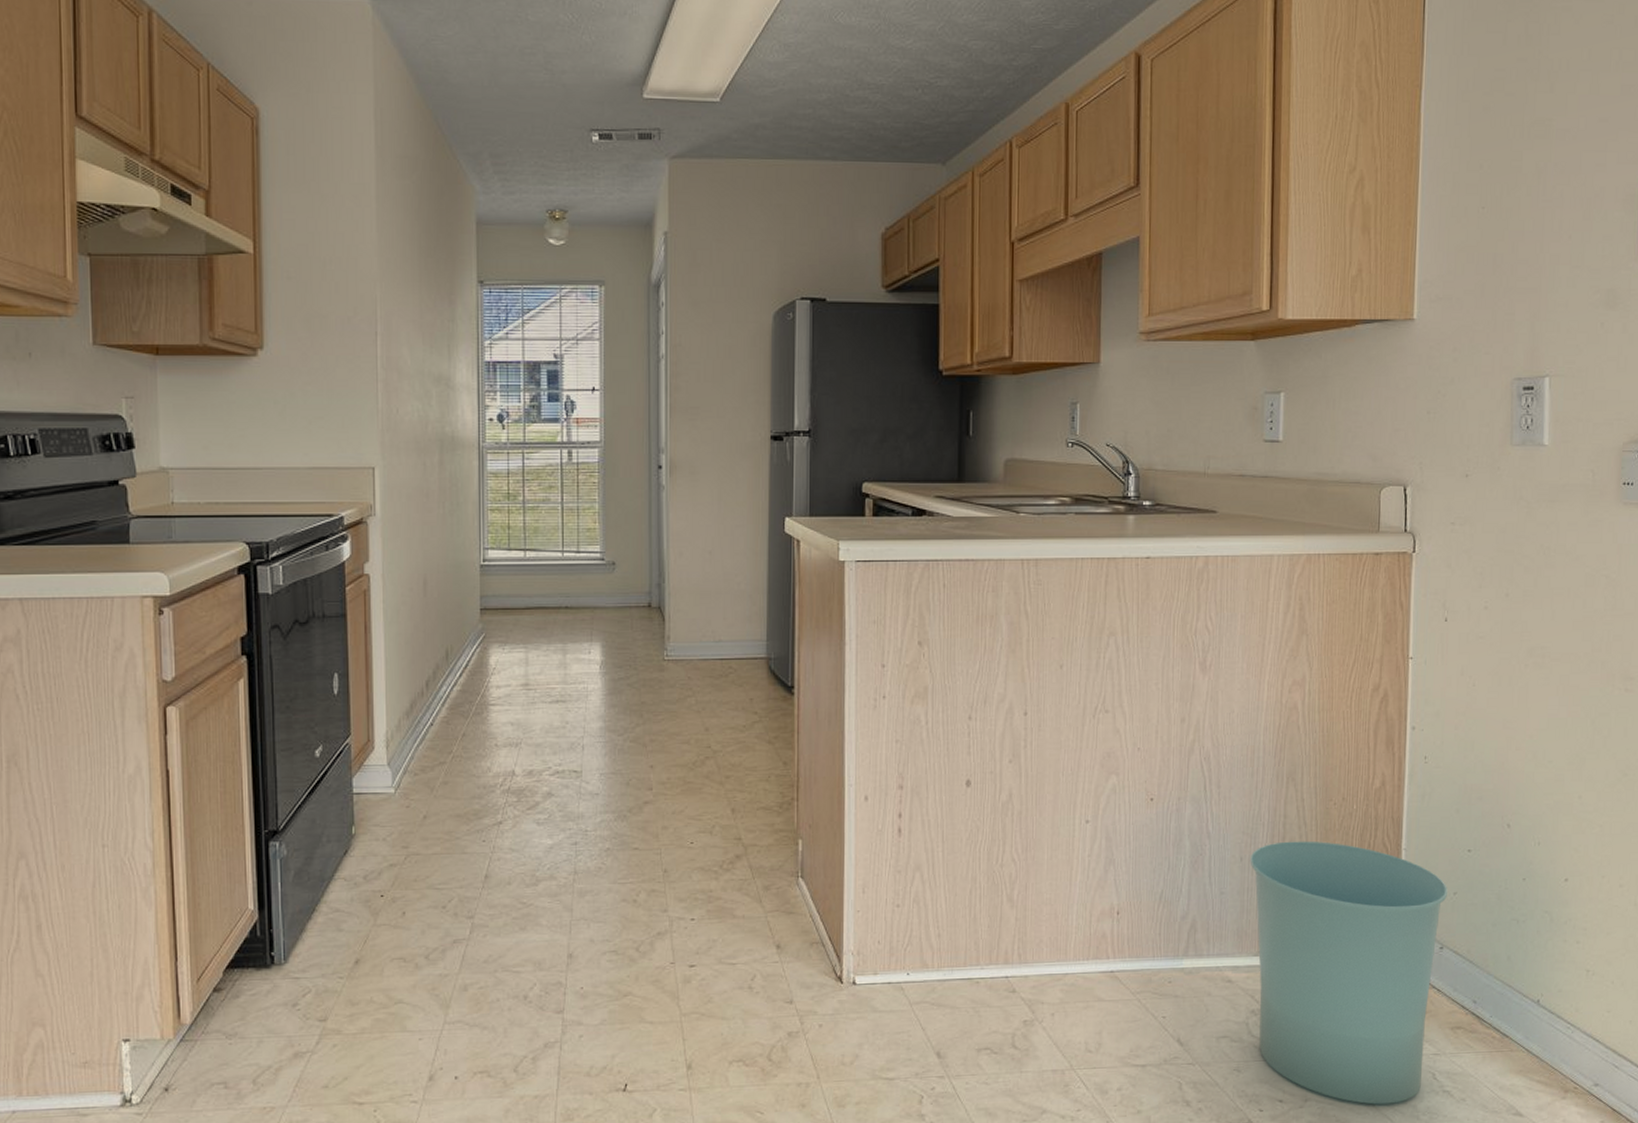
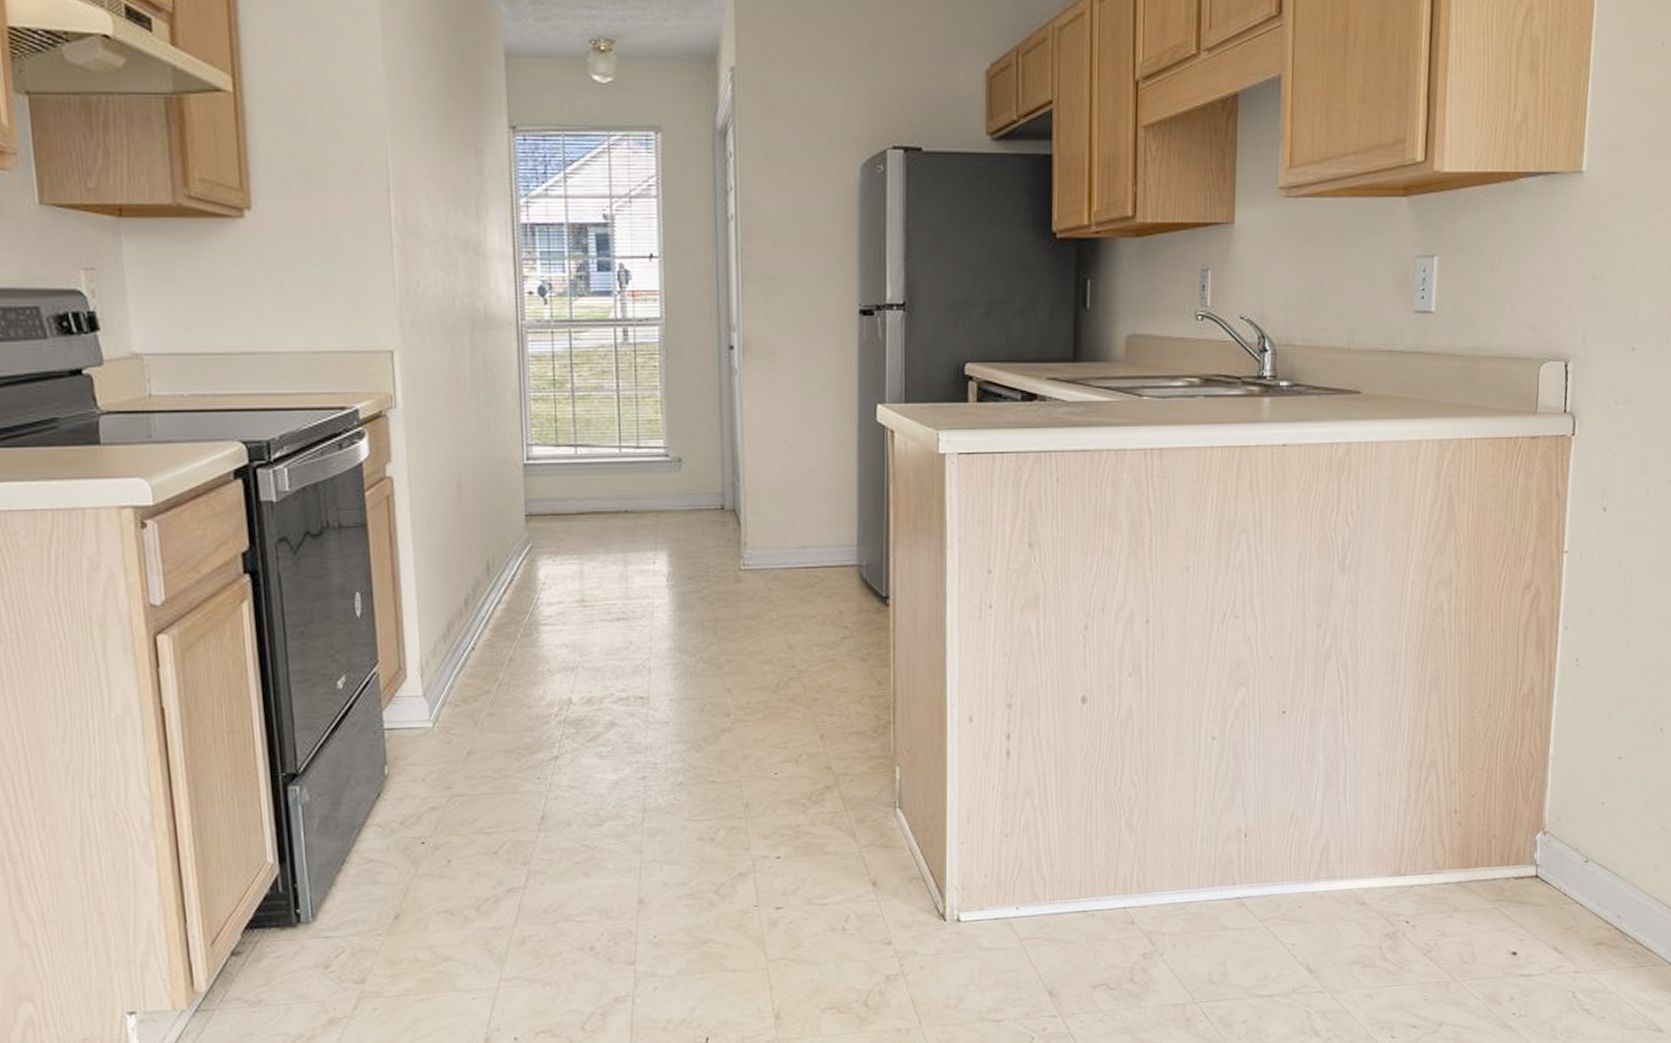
waste bin: present [1249,841,1448,1105] -> none [1387,752,1595,1026]

